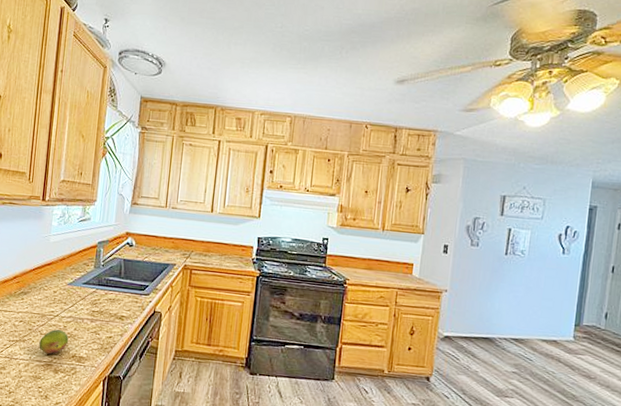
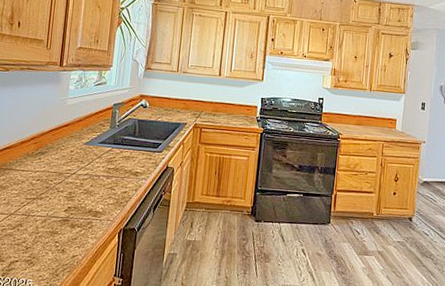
fruit: present [39,329,69,355] -> none [56,186,86,211]

